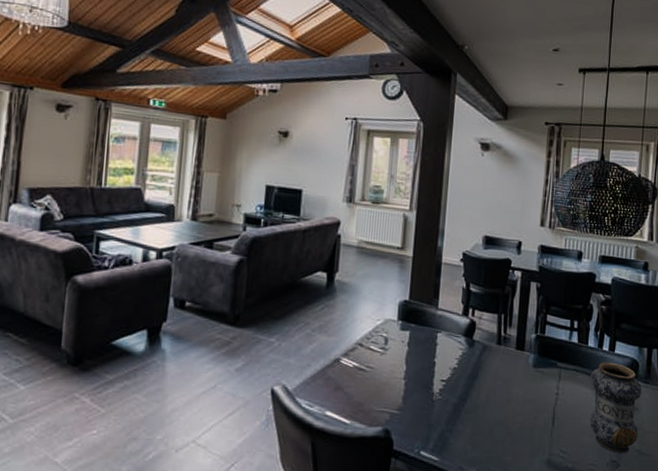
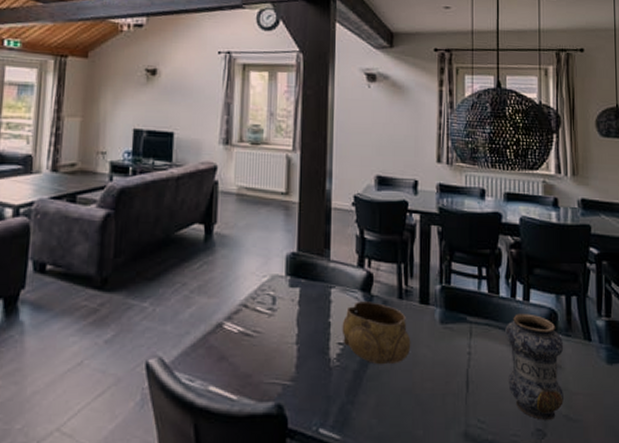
decorative bowl: none [445,345,506,401] -> present [342,301,411,365]

